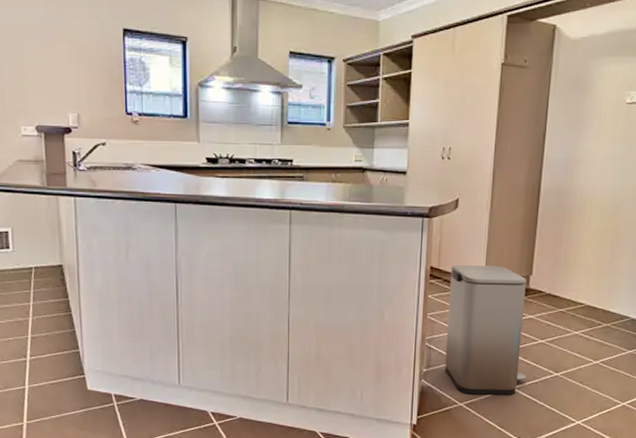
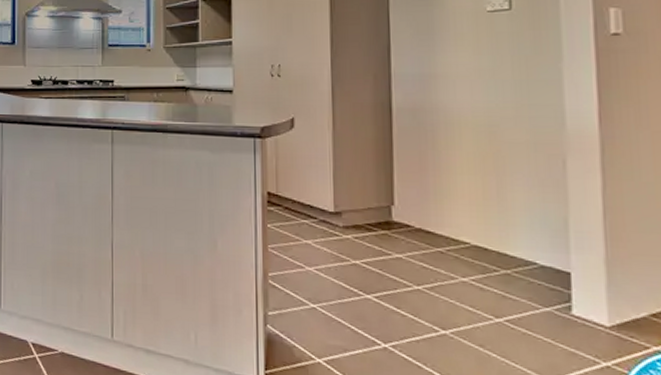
pedal bin: present [445,265,526,395] -> none [291,191,402,355]

